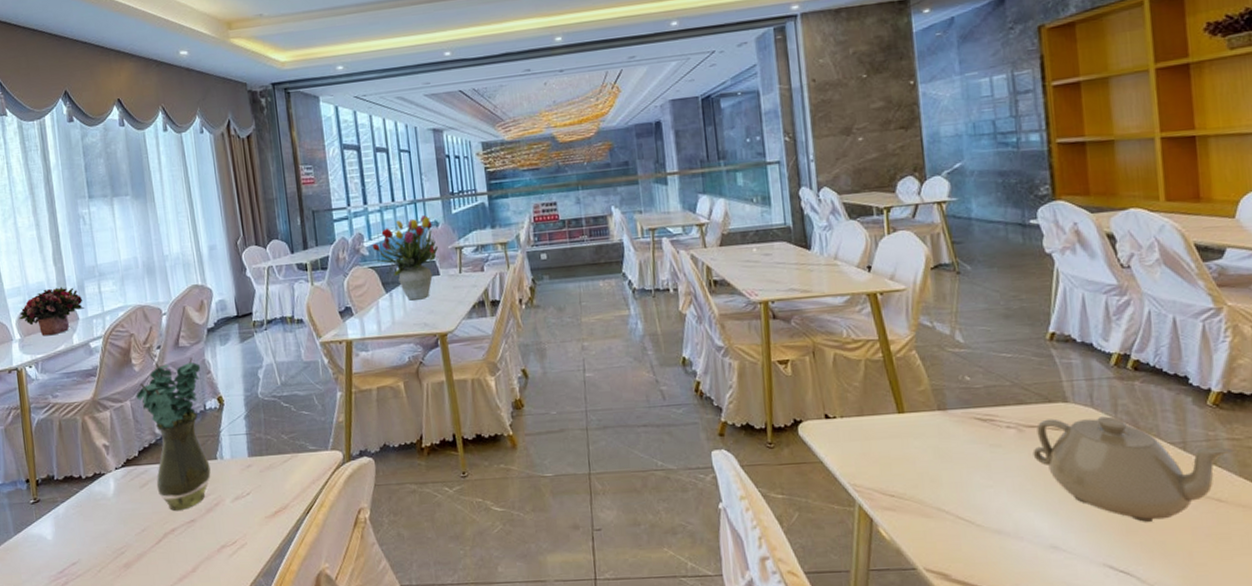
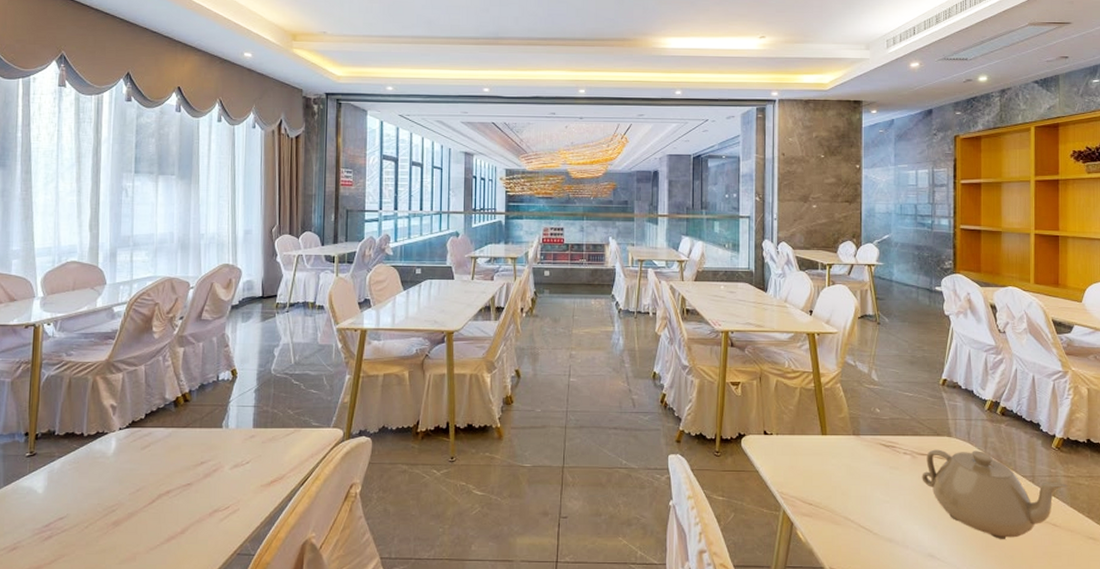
bouquet: present [19,287,85,336] -> none [45,252,114,297]
vase: present [136,357,211,511] -> none [151,330,220,473]
flower arrangement: present [372,214,438,301] -> none [395,225,455,299]

